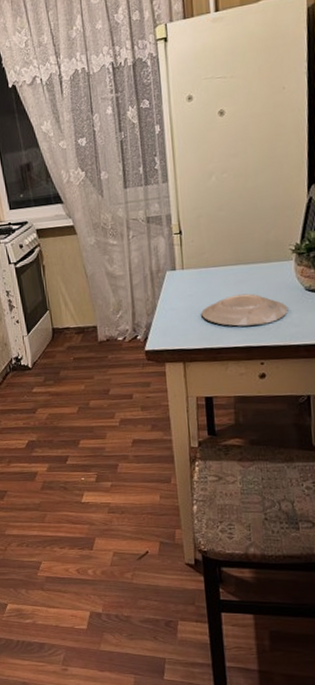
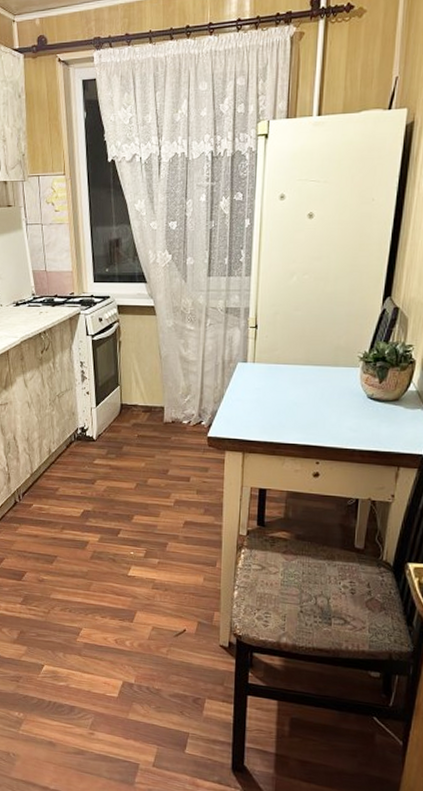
plate: present [201,293,289,327] -> none [266,393,349,426]

